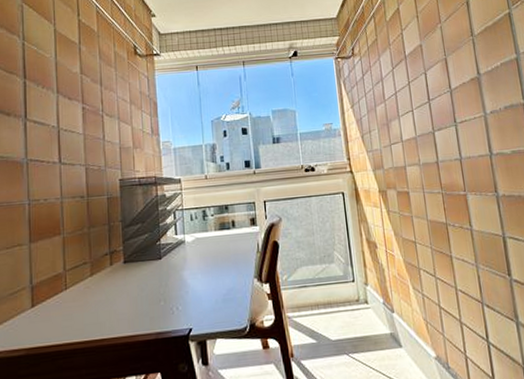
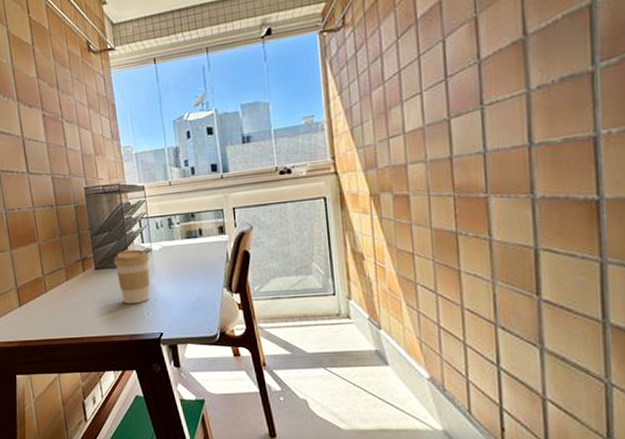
coffee cup: none [145,241,182,300] -> present [114,249,151,305]

